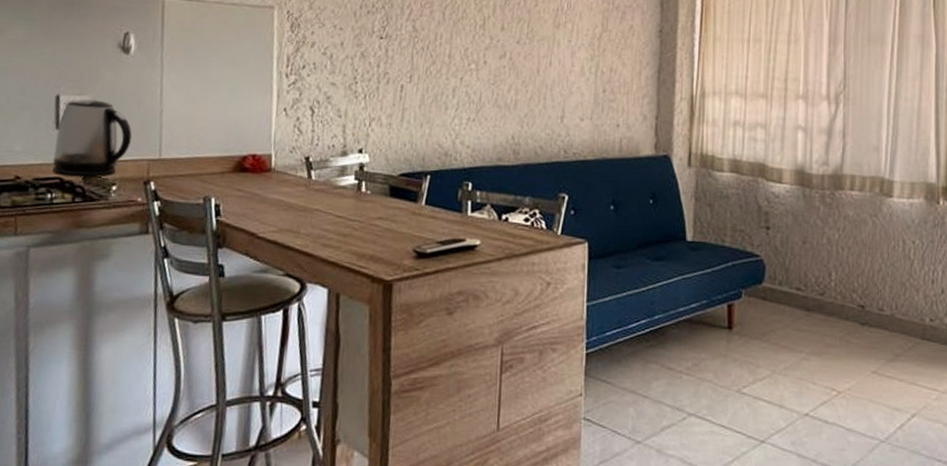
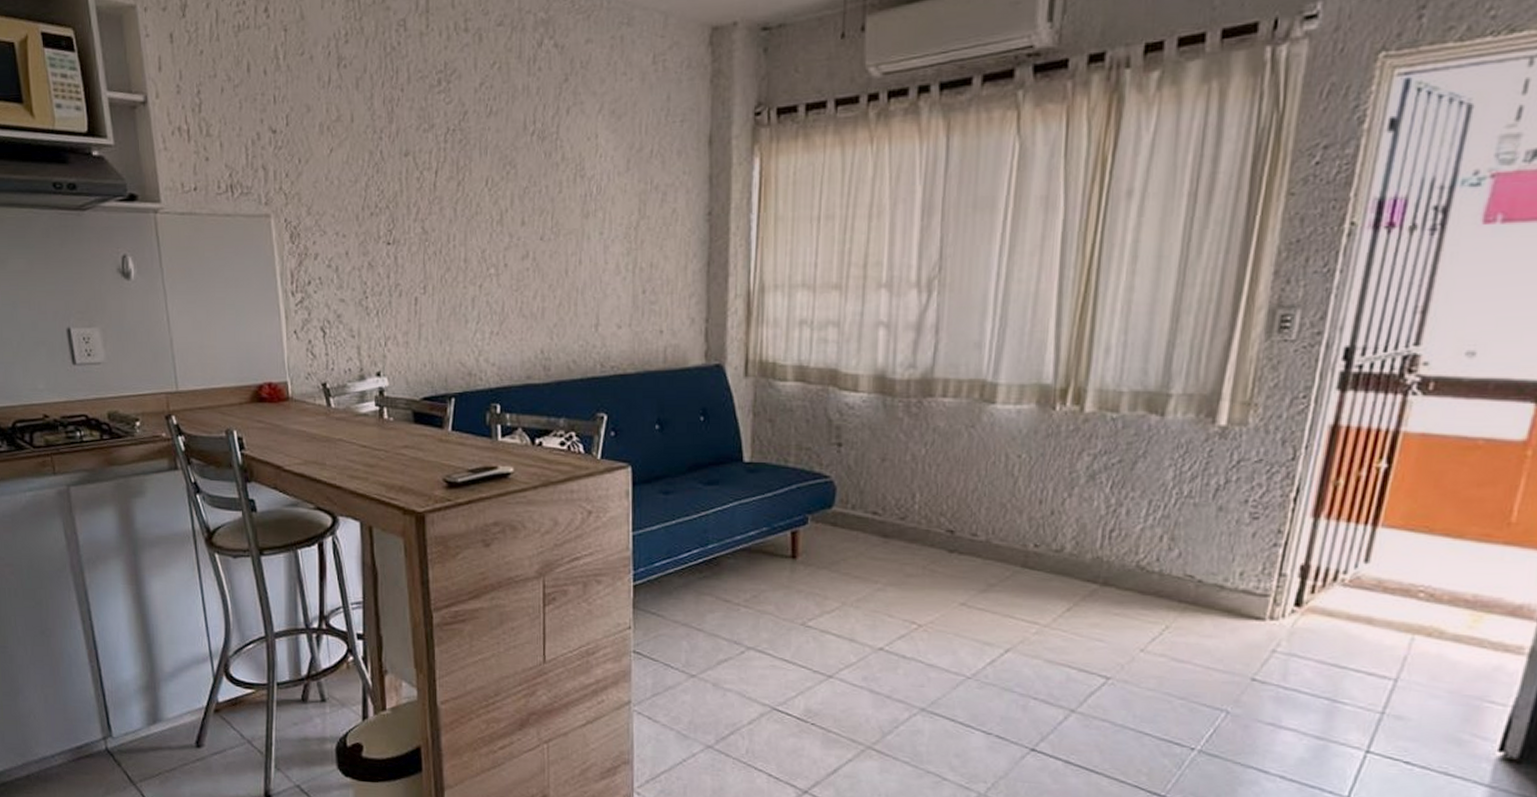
kettle: present [52,99,132,178] -> none [74,331,147,415]

